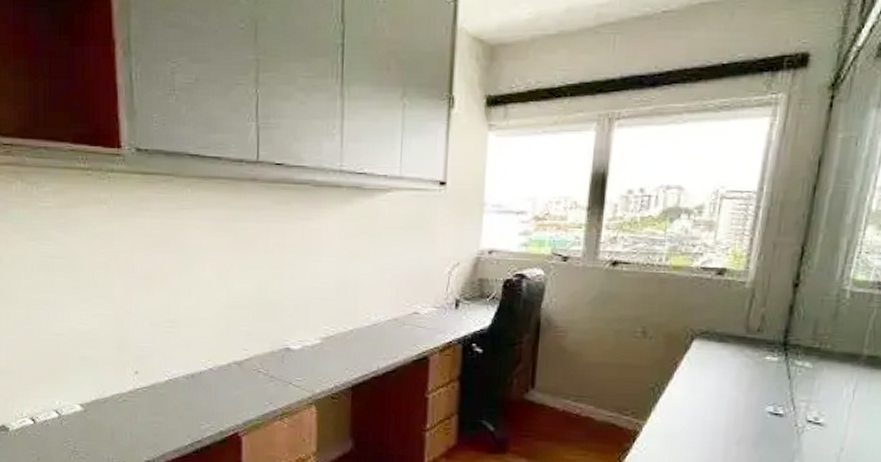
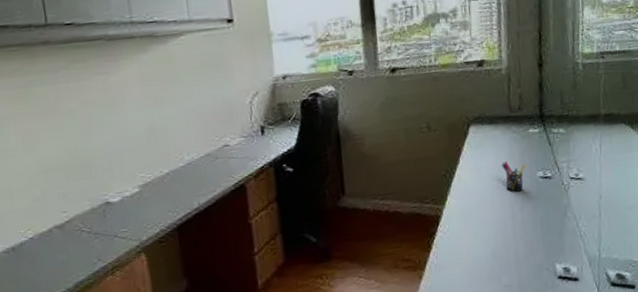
pen holder: none [724,387,754,424] -> present [502,161,526,192]

